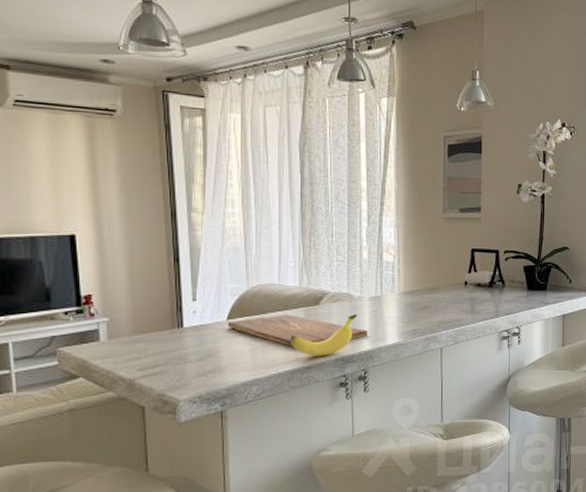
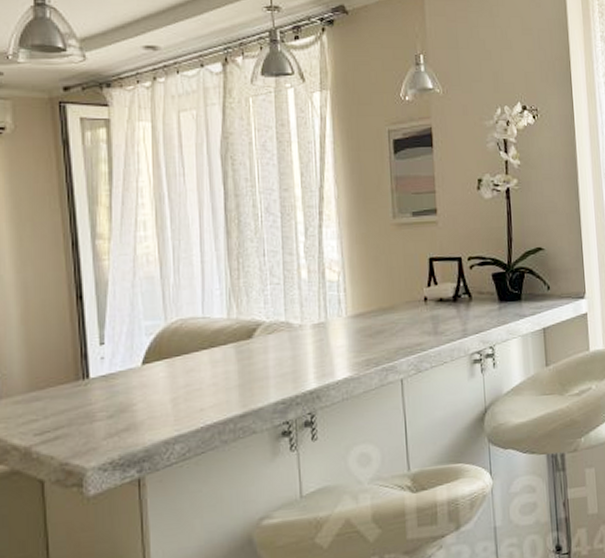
cutting board: present [227,314,368,346] -> none [142,352,313,392]
banana: present [290,314,357,356] -> none [219,346,298,402]

